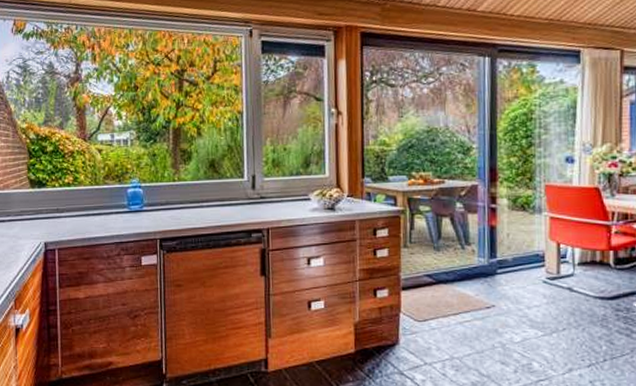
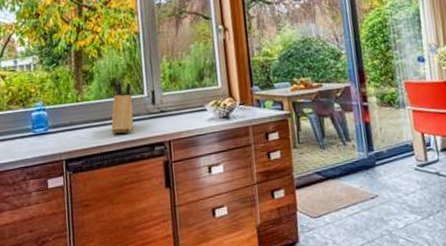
knife block: none [207,163,232,218] -> present [111,81,134,134]

